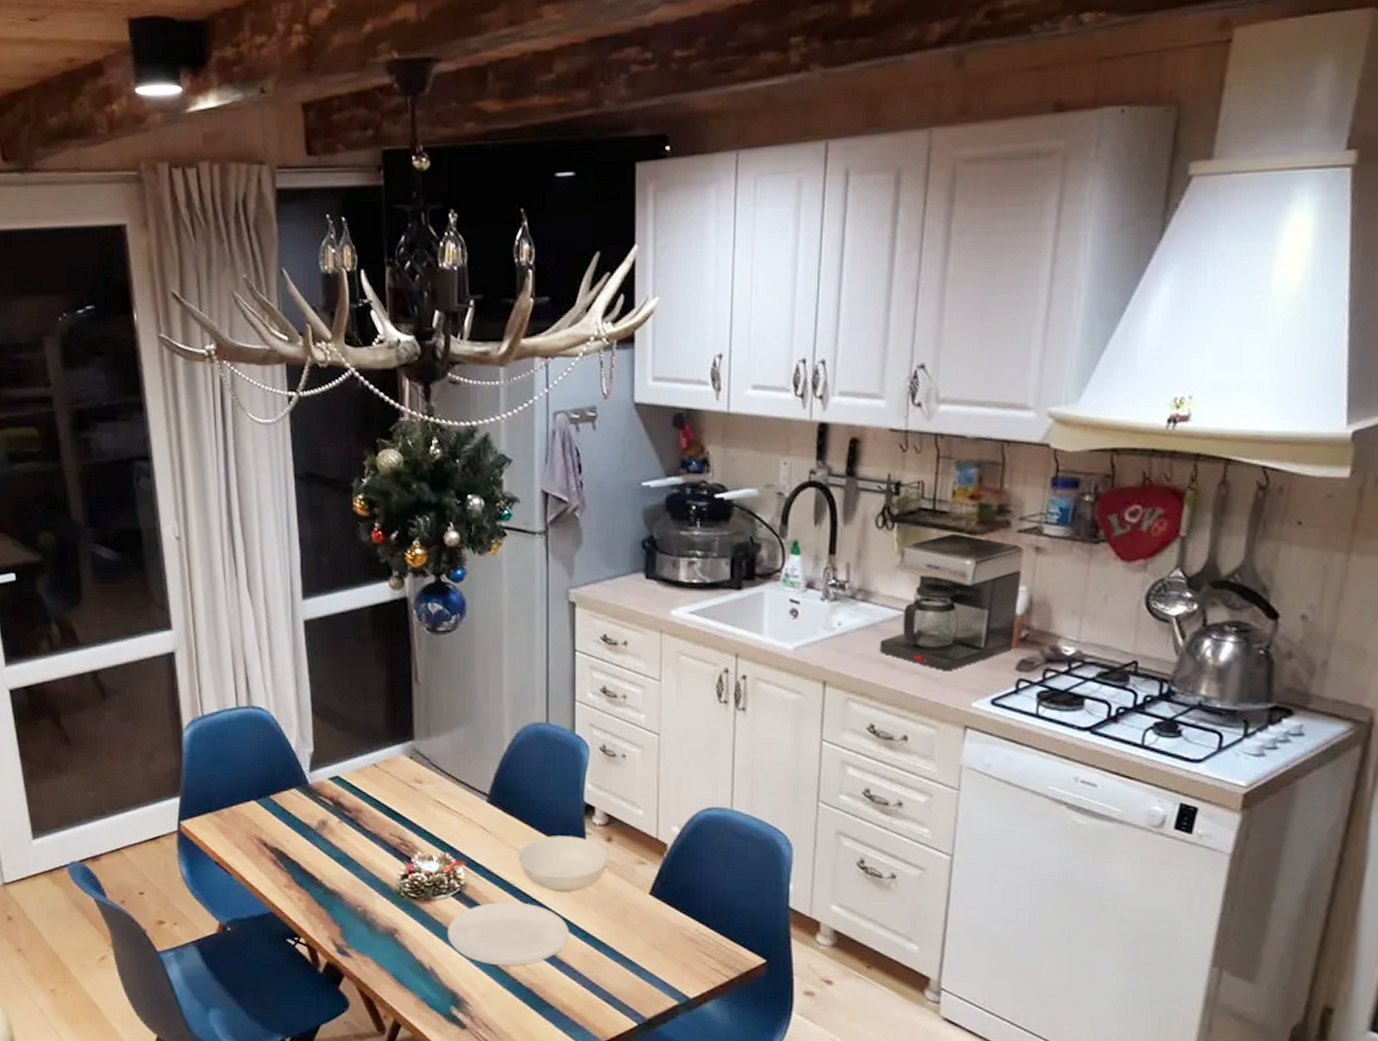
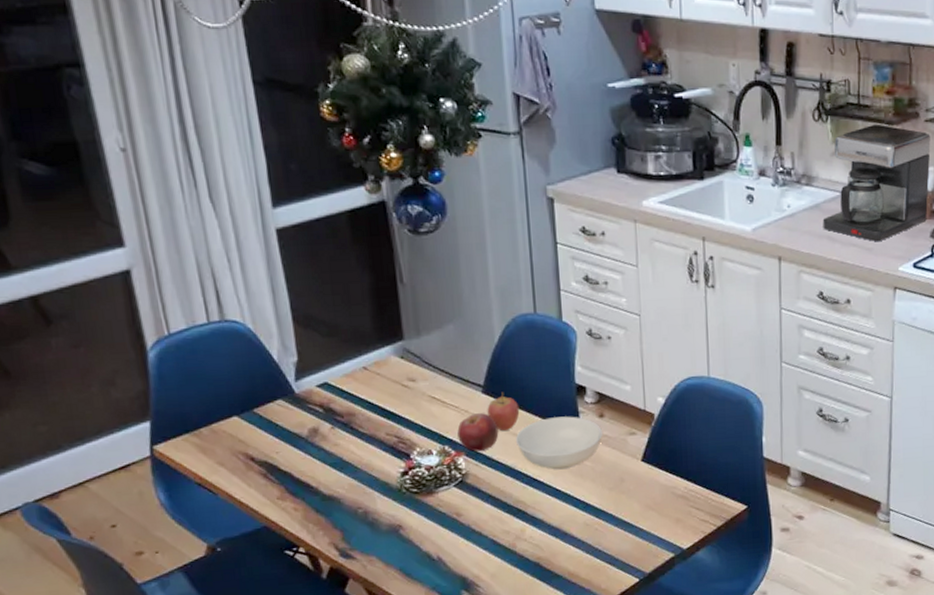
plate: present [447,901,569,966] -> none [452,483,570,546]
fruit: none [459,823,501,863] -> present [457,413,499,451]
fruit: none [491,803,524,844] -> present [487,391,520,431]

